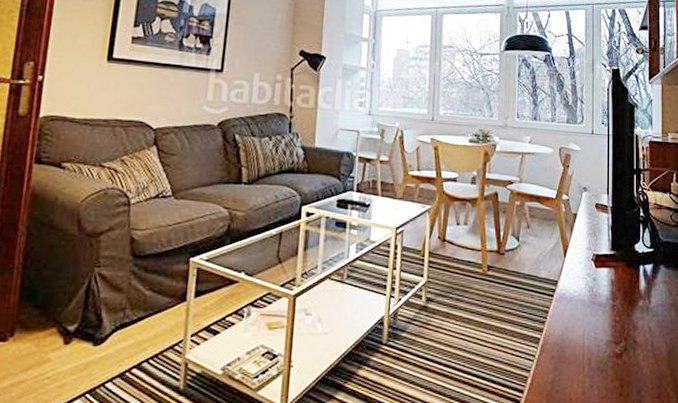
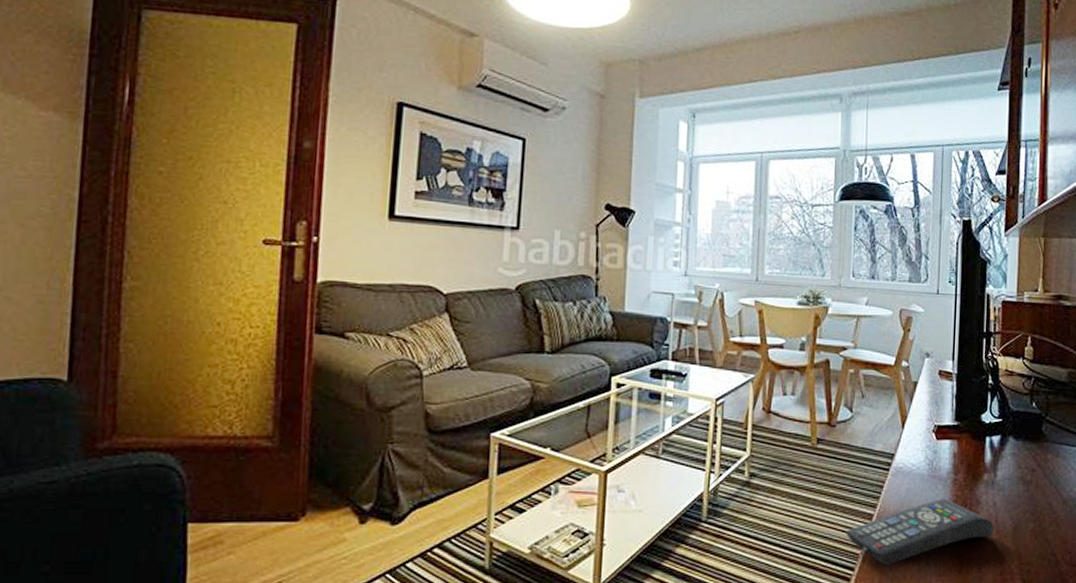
remote control: none [515,323,651,388] -> present [845,498,995,565]

